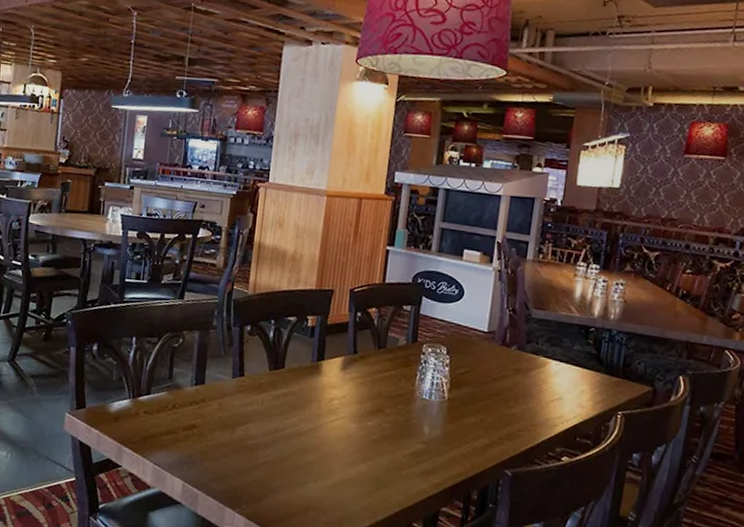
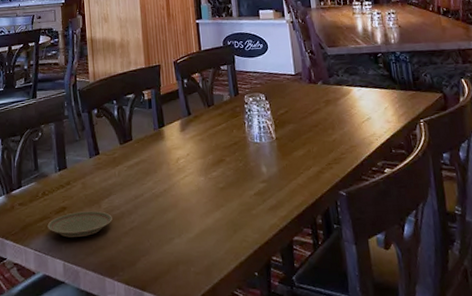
plate: none [172,432,246,461] -> present [47,210,112,238]

